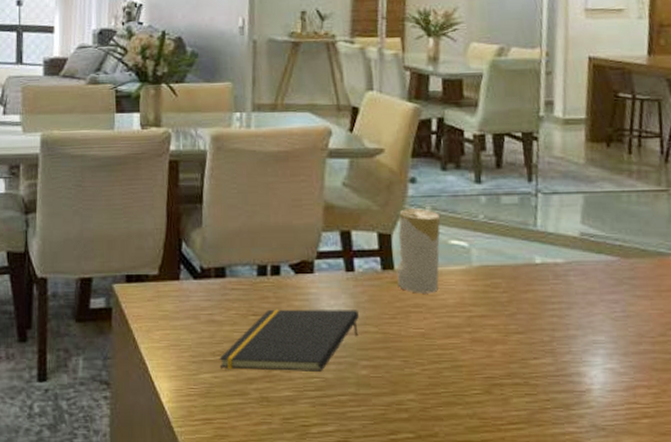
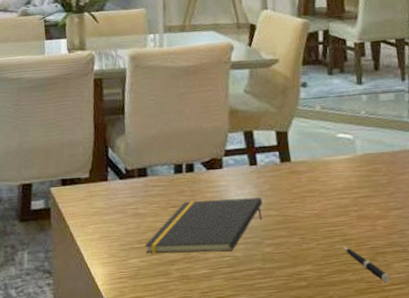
candle: present [396,208,441,294] -> none [293,108,329,181]
pen: none [453,374,509,422] -> present [343,246,391,284]

